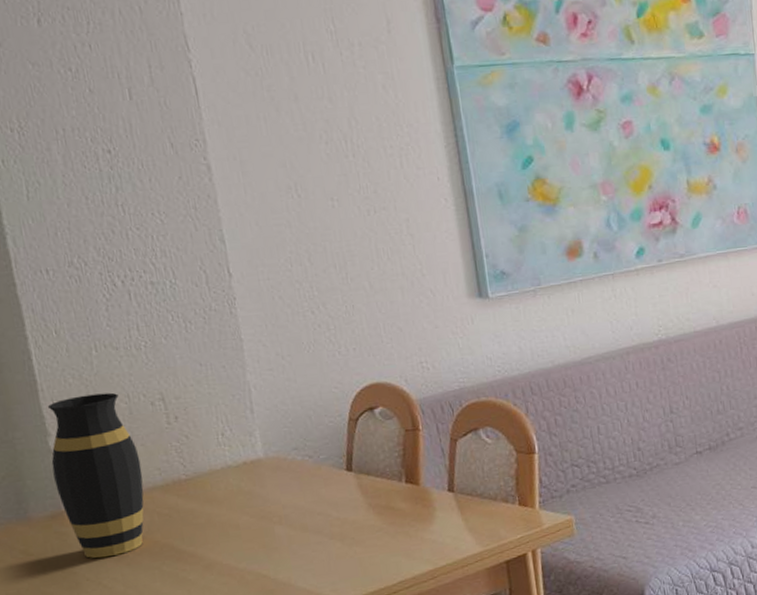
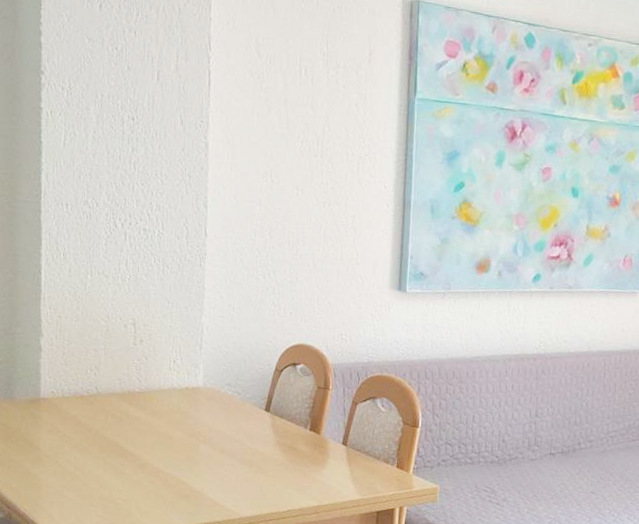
vase: present [47,392,144,559] -> none [39,309,107,442]

